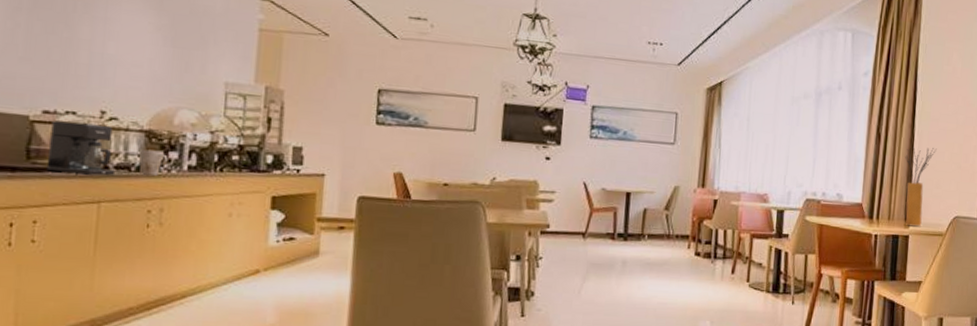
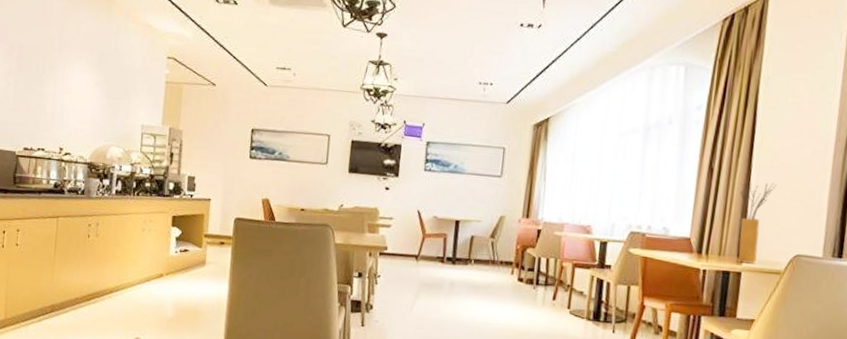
coffee maker: present [46,121,116,176] -> none [25,155,69,198]

